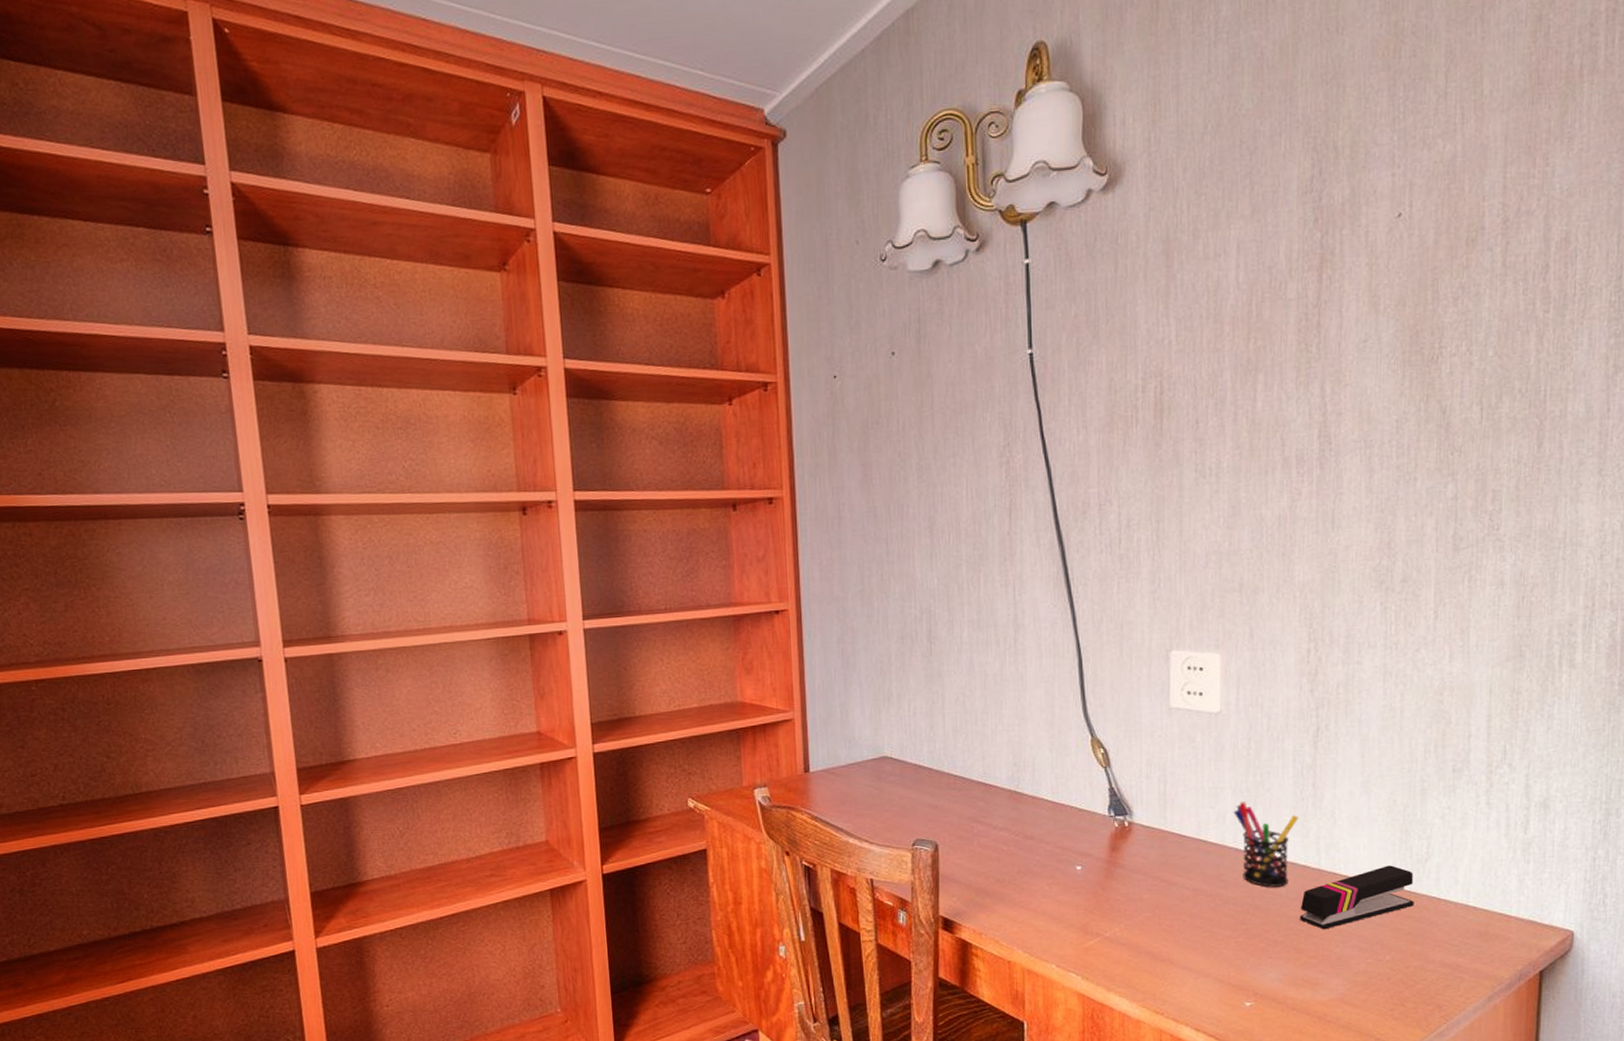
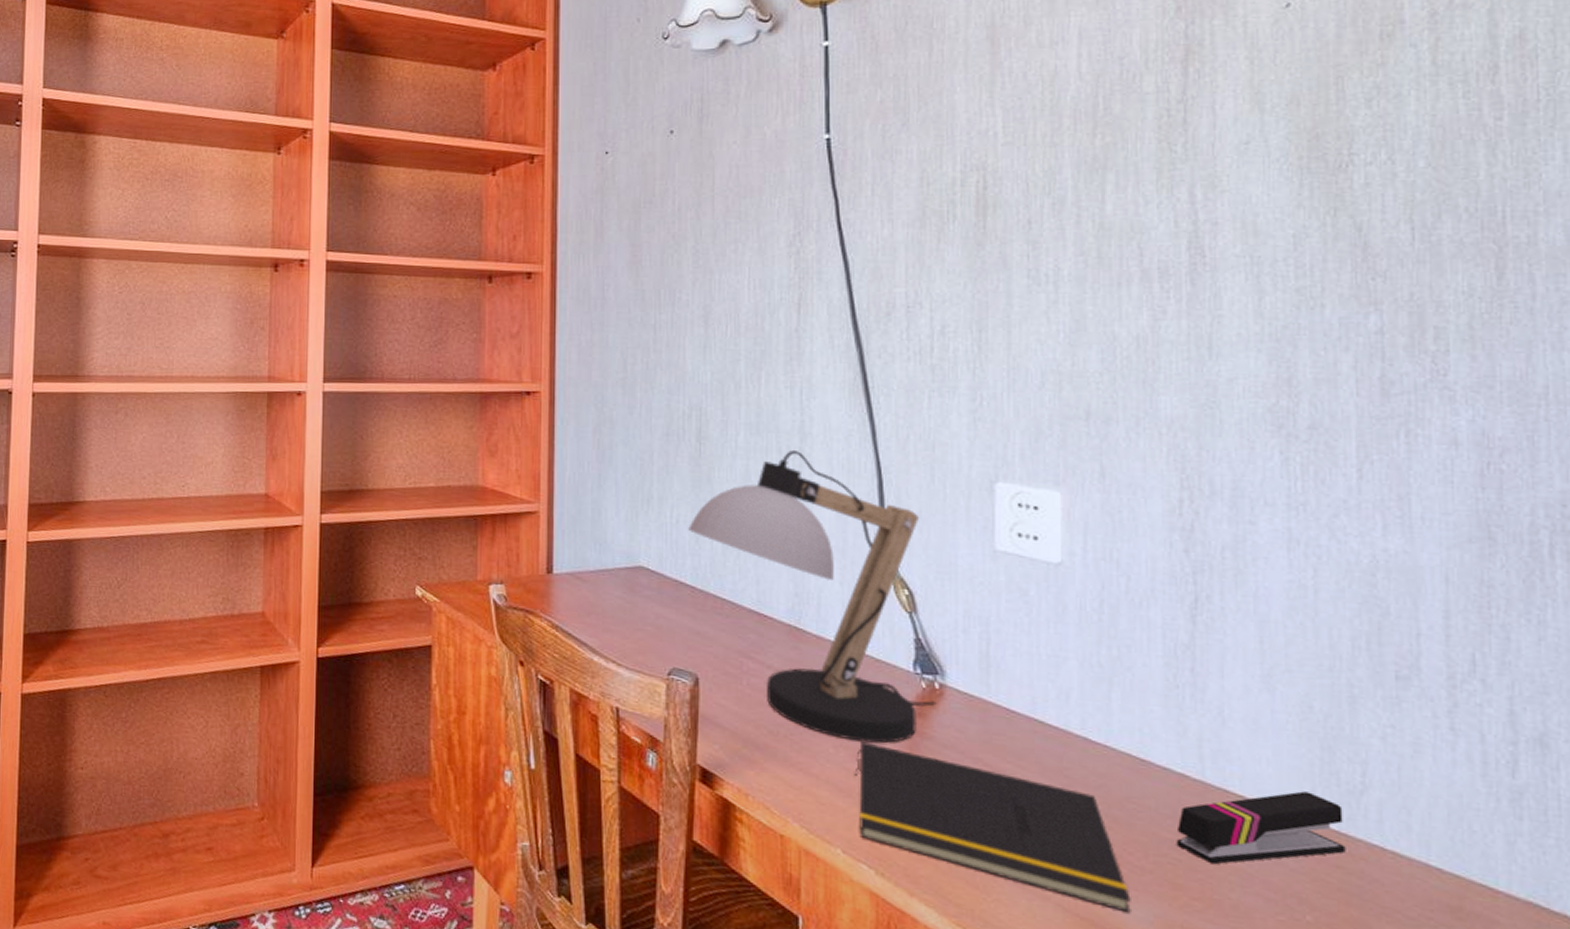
desk lamp: none [924,641,1126,878] -> present [688,450,937,743]
notepad: none [1064,877,1267,976] -> present [854,742,1131,913]
pen holder: present [1233,802,1299,887] -> none [1081,679,1172,797]

